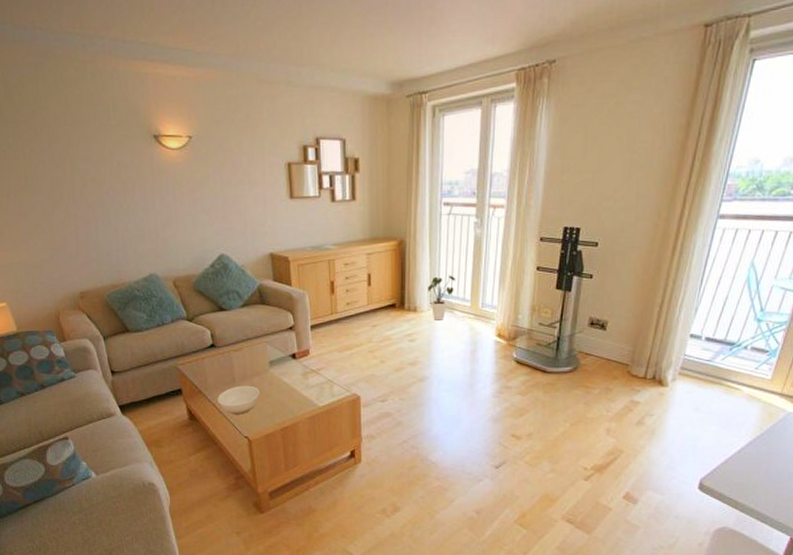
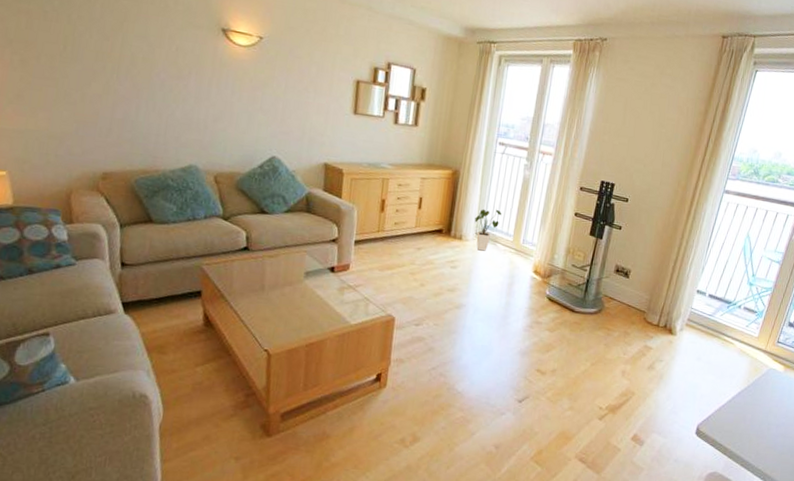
bowl: present [217,385,260,414] -> none [240,294,290,325]

